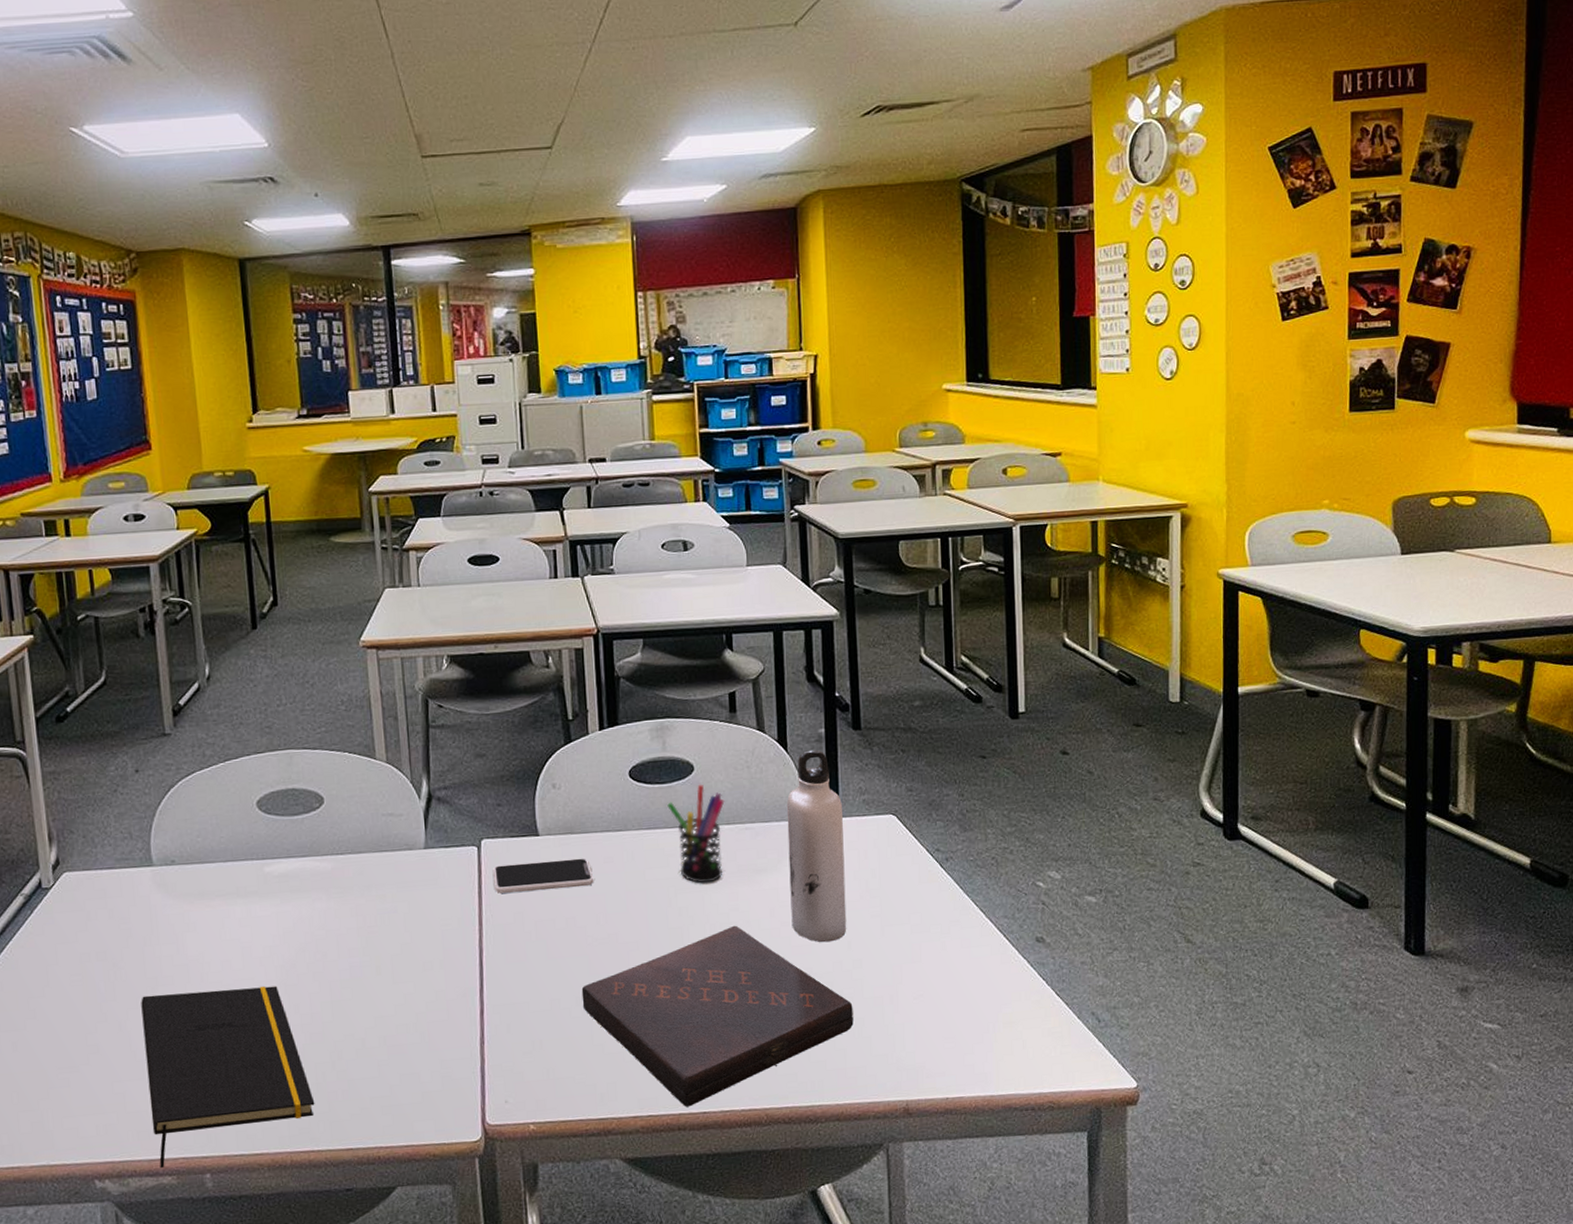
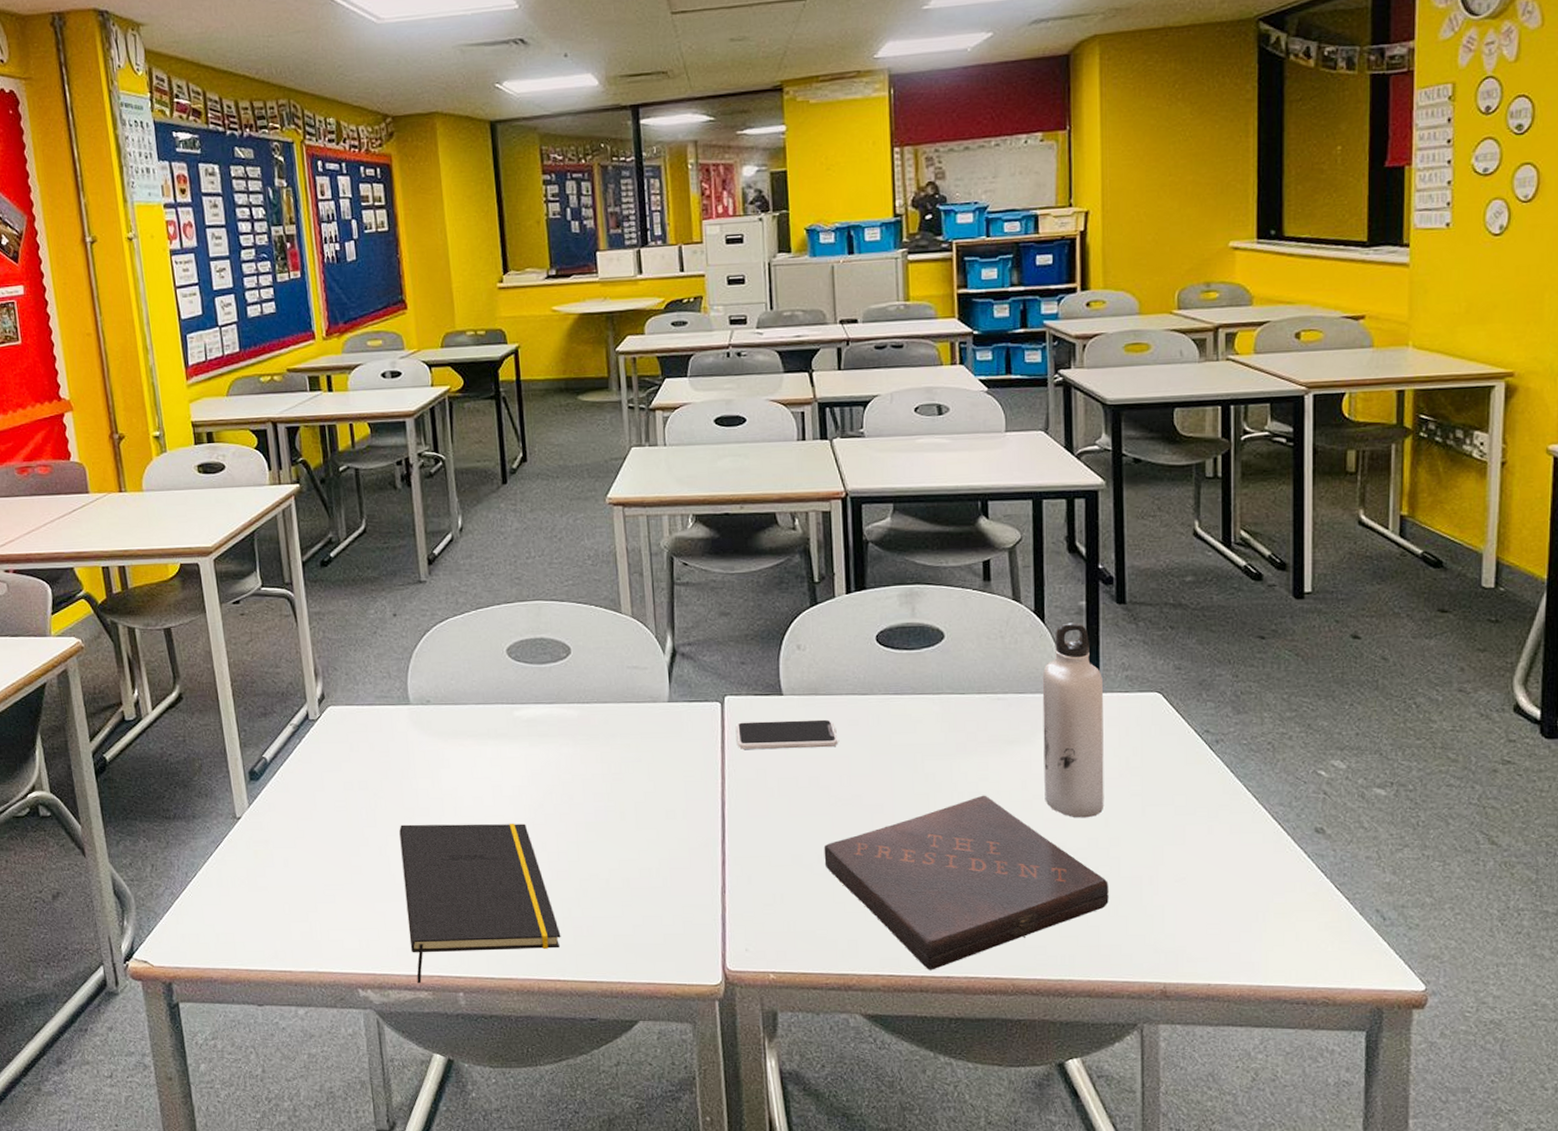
pen holder: present [667,784,725,883] -> none [915,652,976,751]

